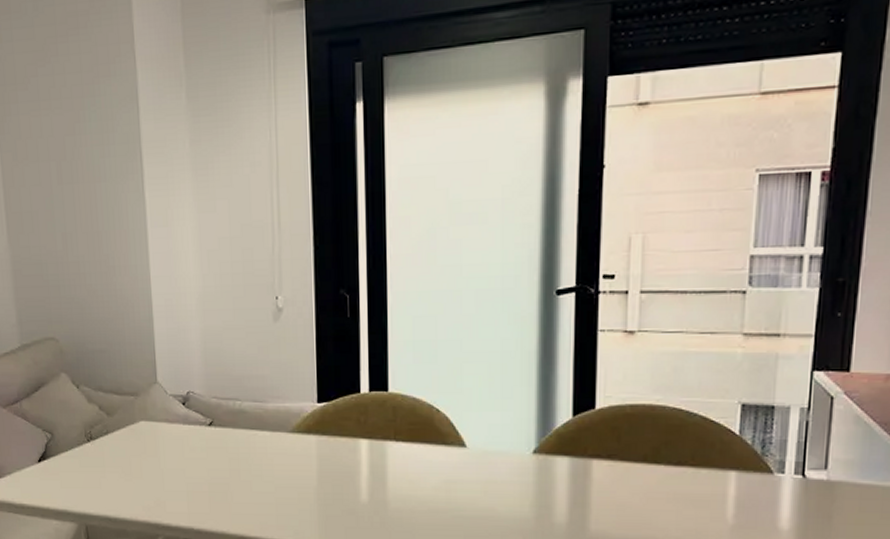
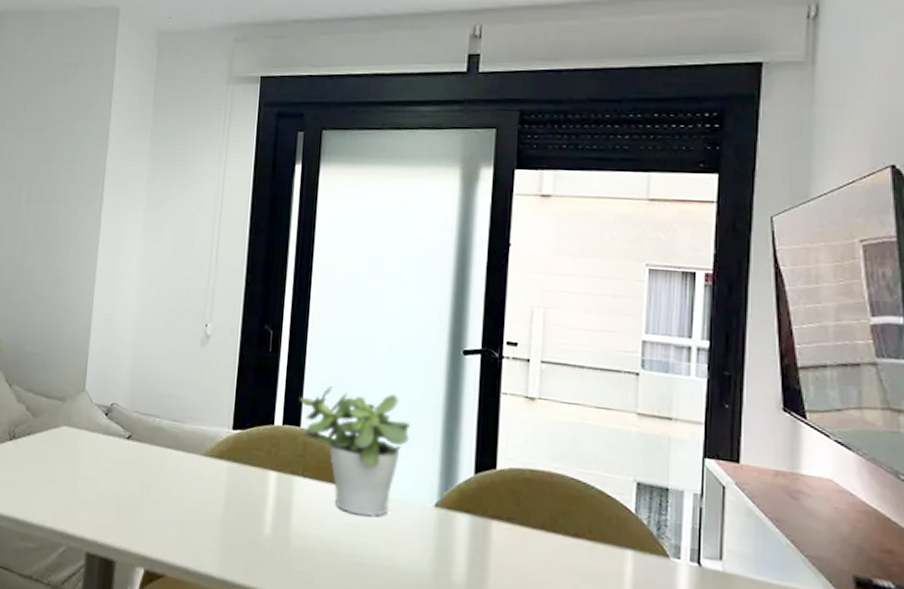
potted plant: none [385,346,504,471] -> present [300,386,411,516]

